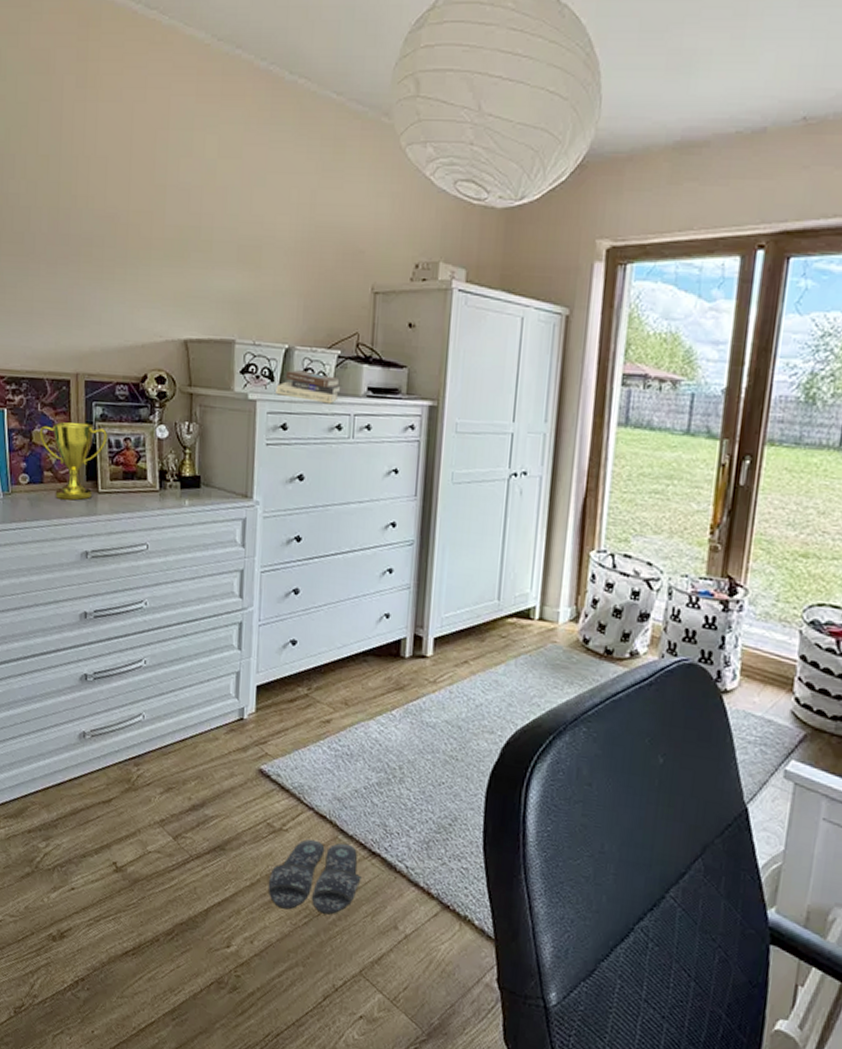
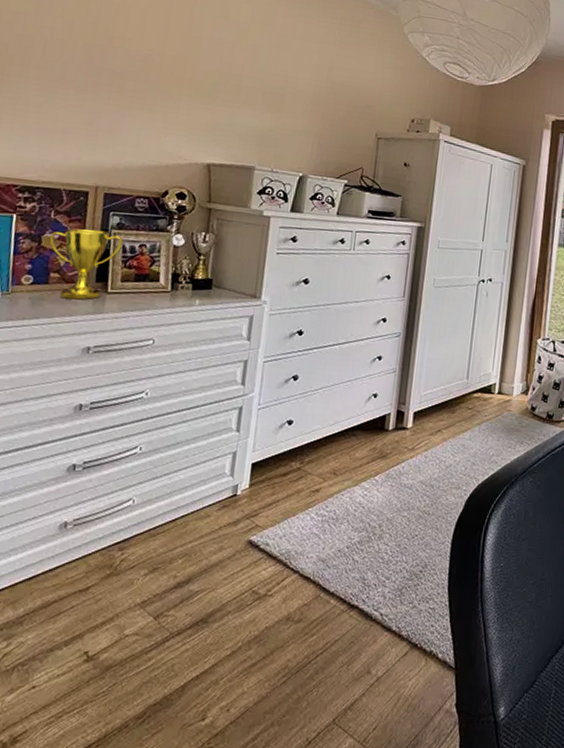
slippers: present [268,839,362,915] -> none [249,600,340,672]
books: present [276,370,341,404] -> none [288,193,346,223]

